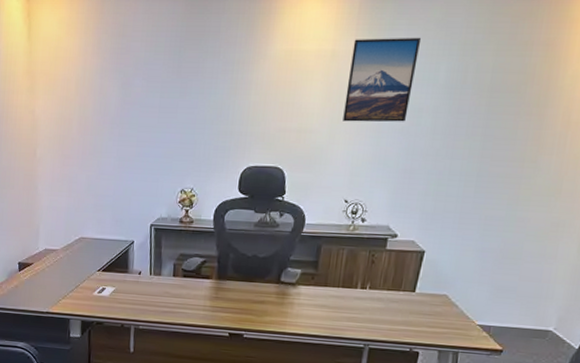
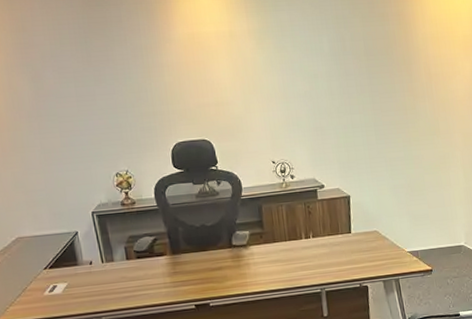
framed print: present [343,37,422,122] -> none [246,15,306,92]

